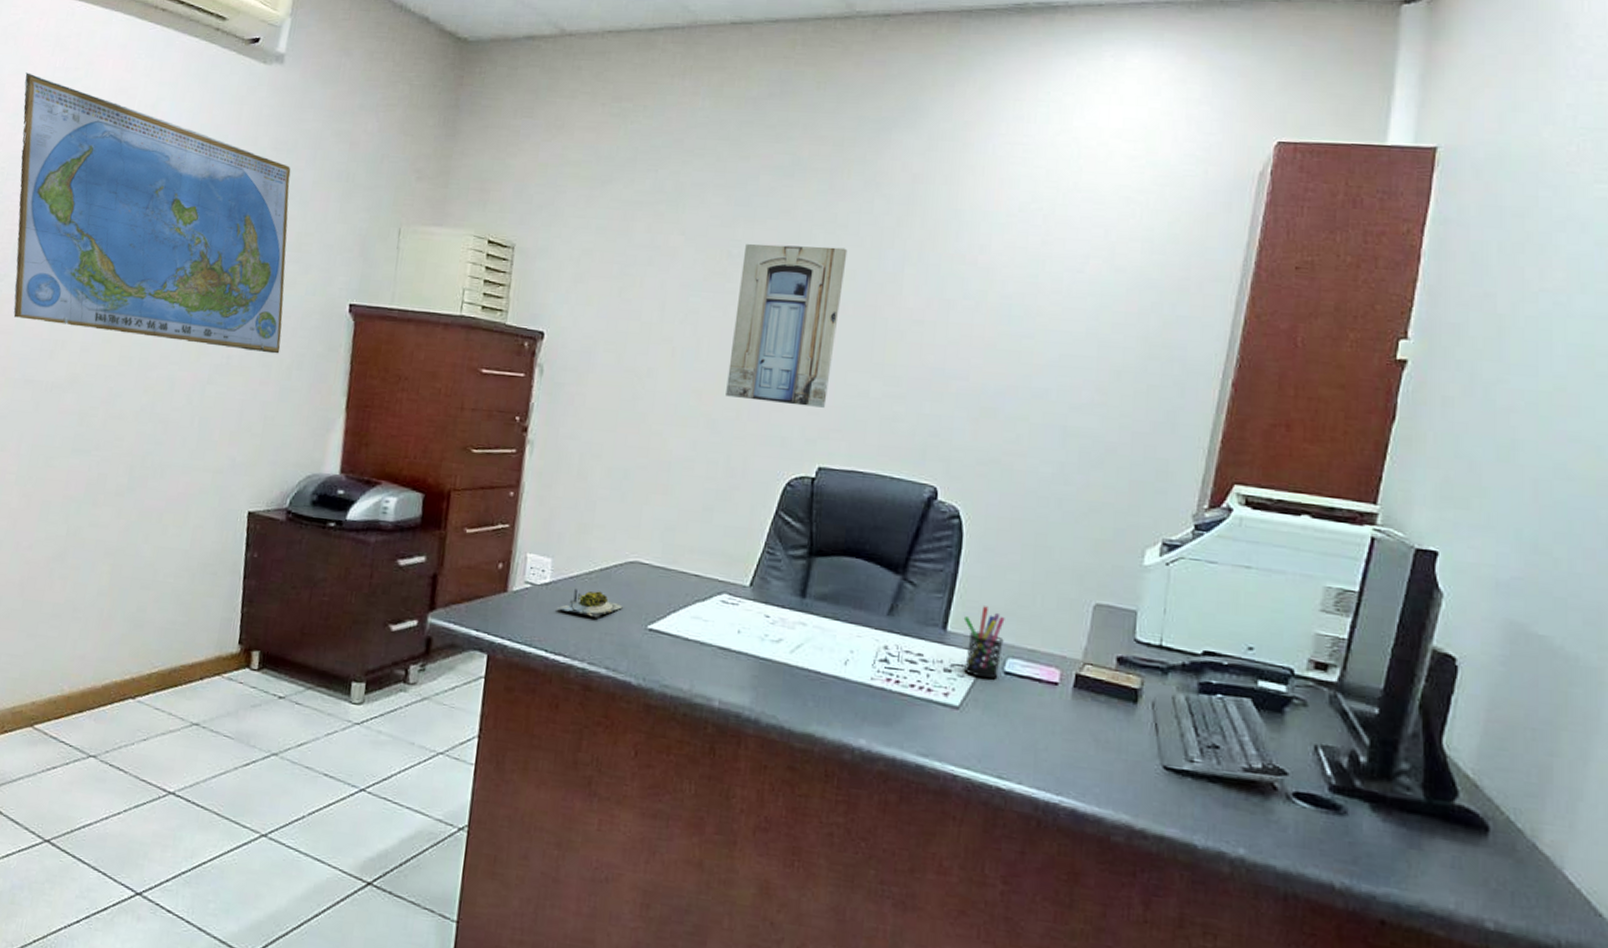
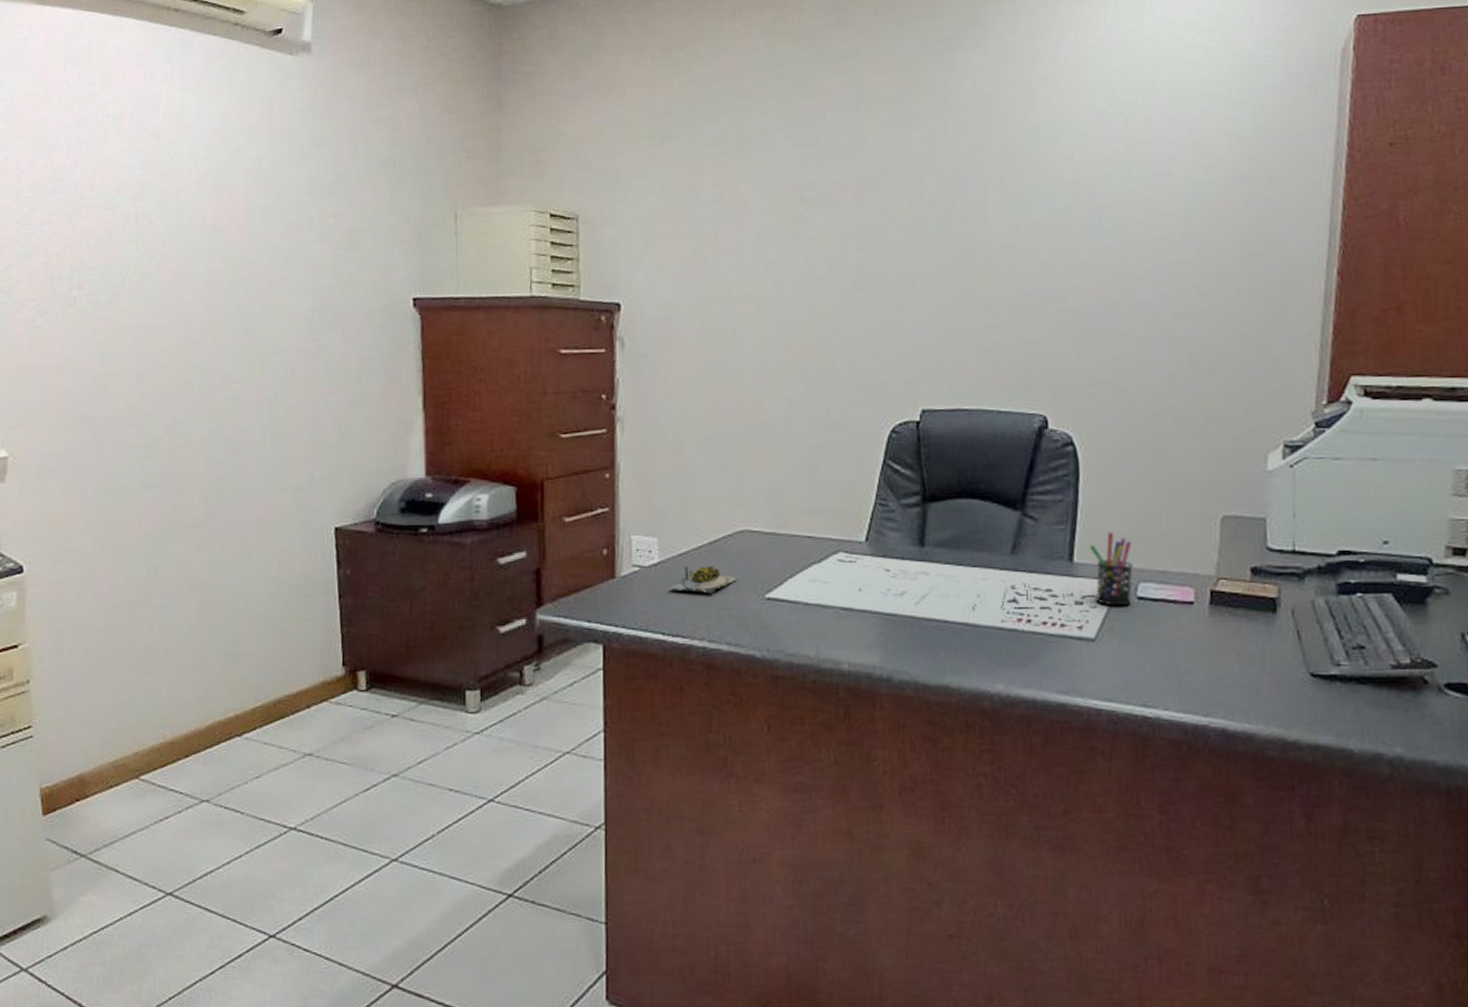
world map: present [13,72,291,354] -> none [38,93,347,360]
wall art: present [726,244,848,408] -> none [816,178,926,348]

